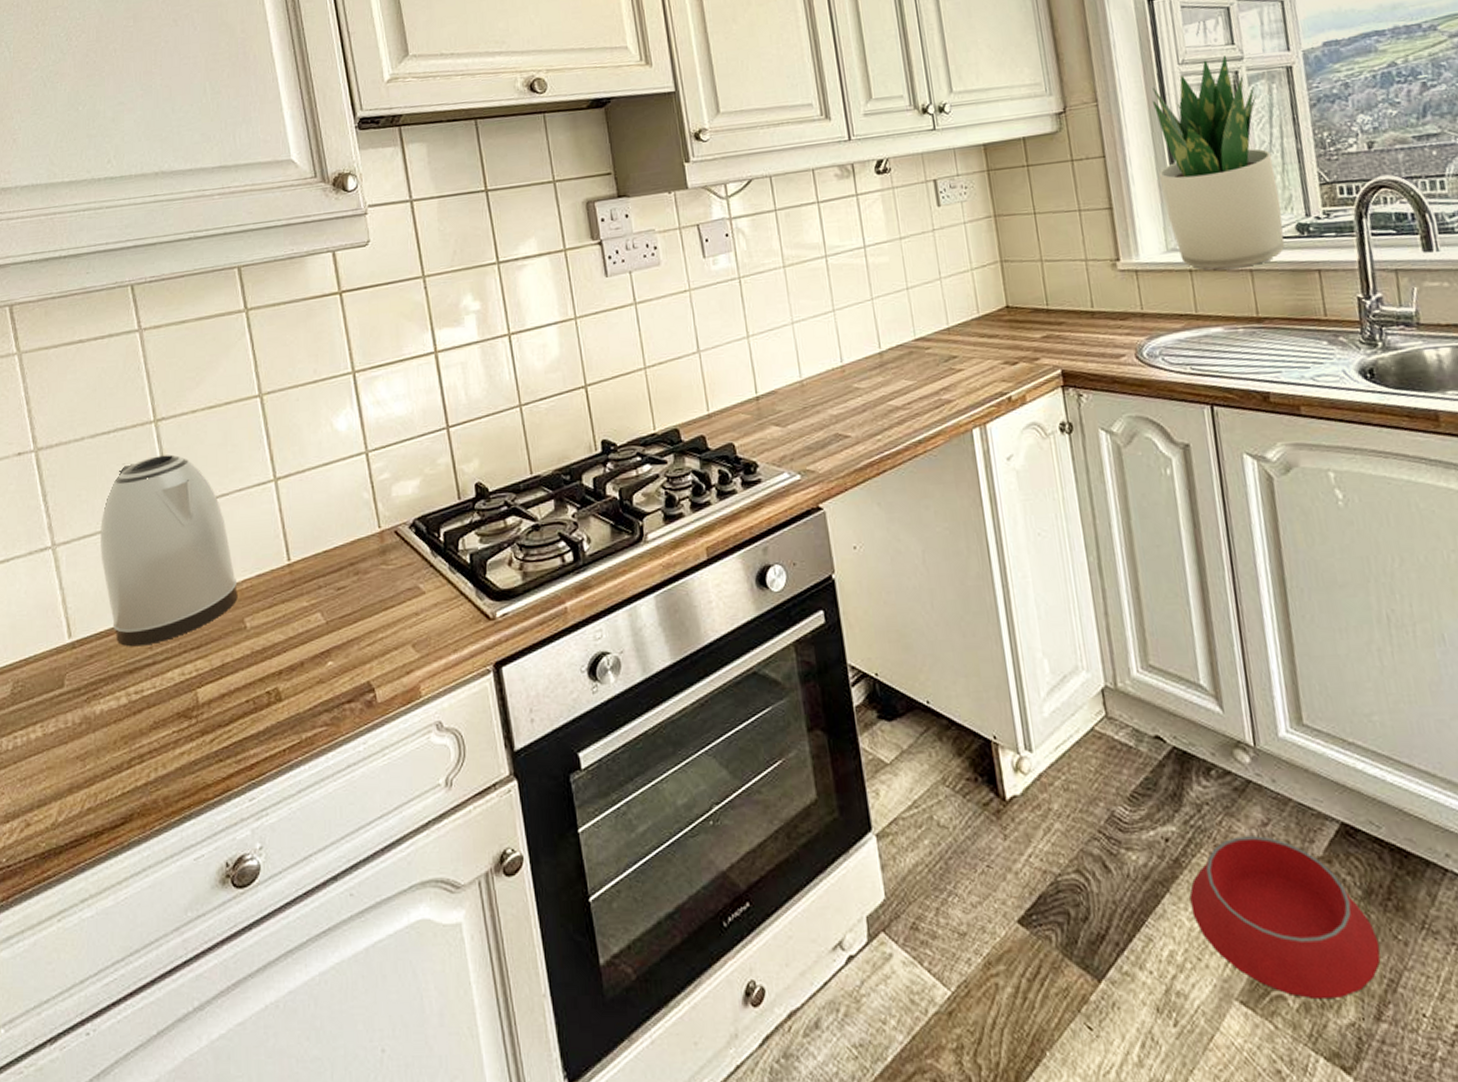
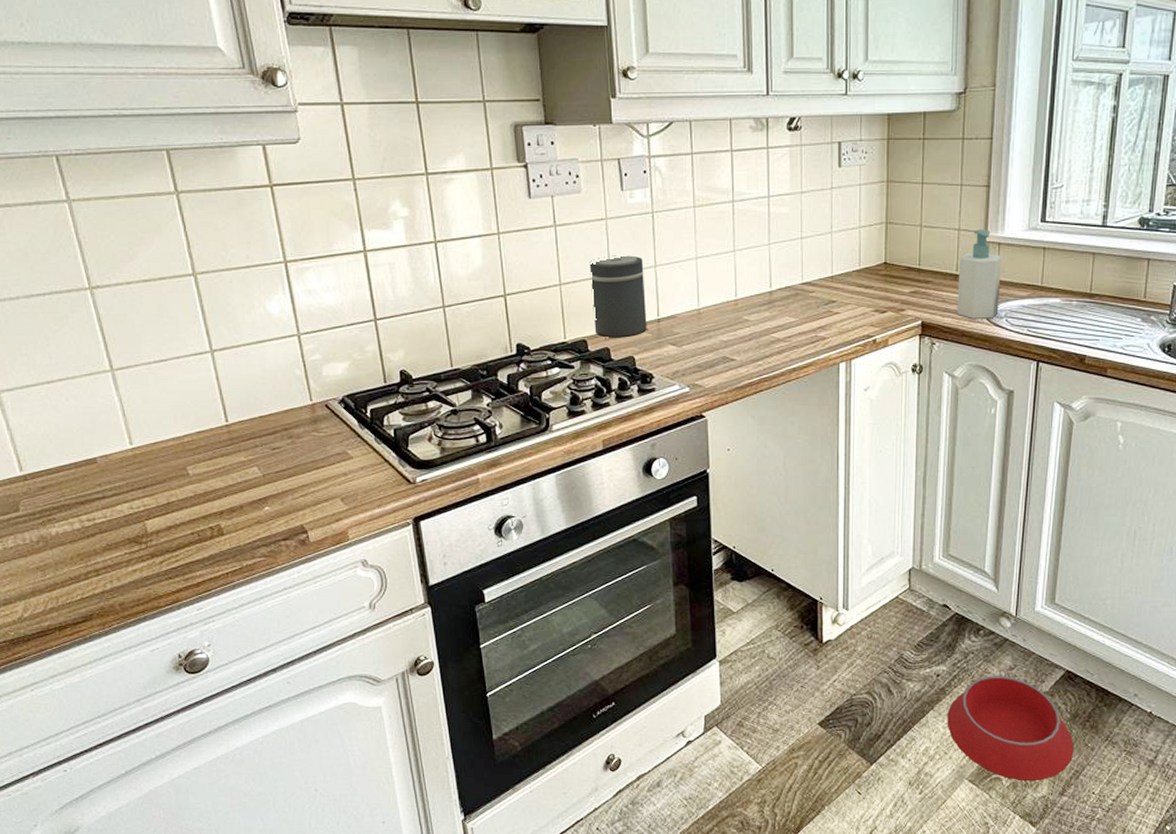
kettle: present [100,454,238,647] -> none [42,320,180,483]
cylinder: none [675,327,746,425] -> present [589,255,647,338]
soap bottle: none [1093,256,1152,363] -> present [957,229,1002,320]
planter: present [1152,56,1285,270] -> none [1035,58,1133,250]

